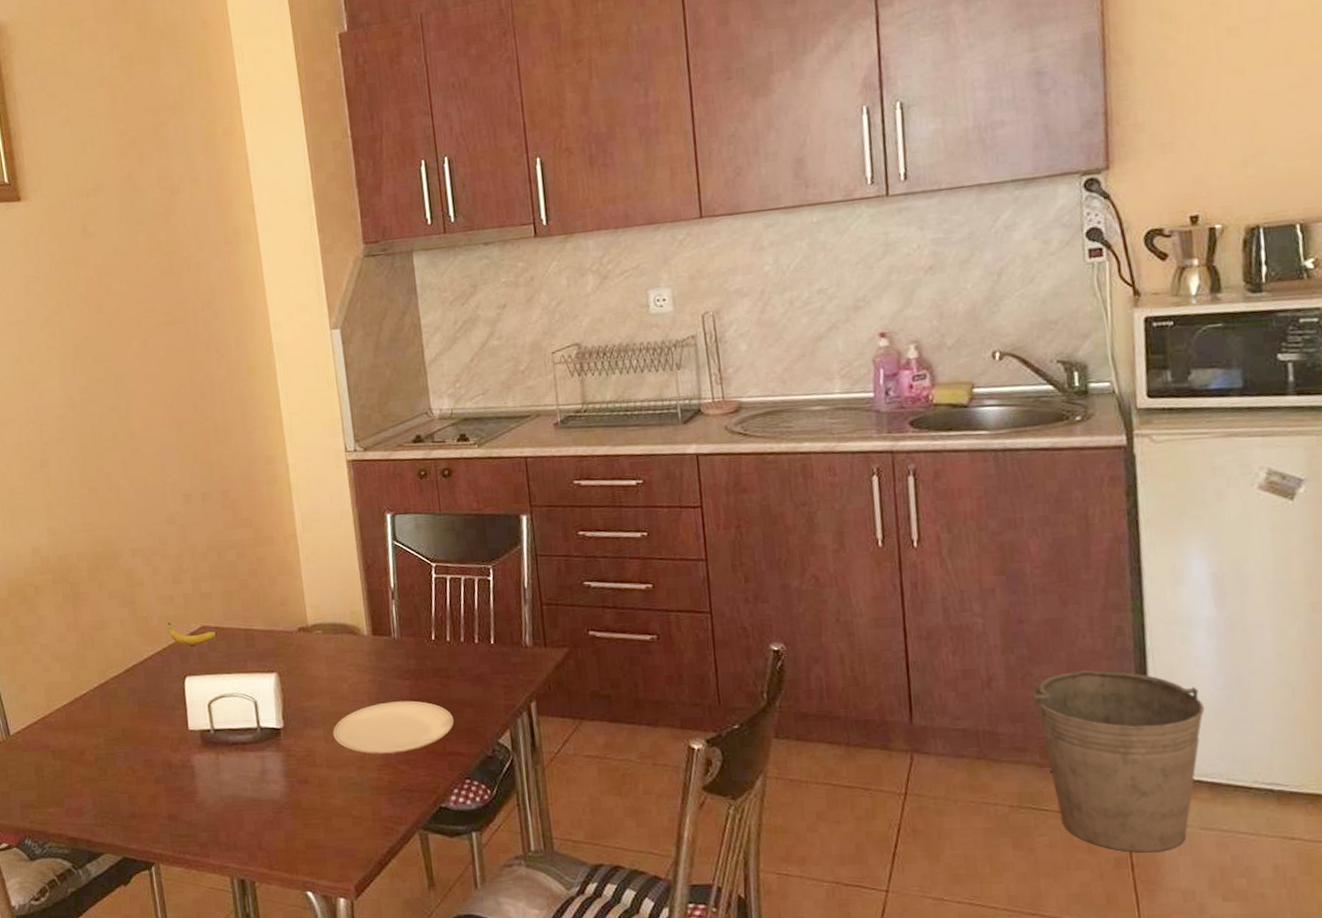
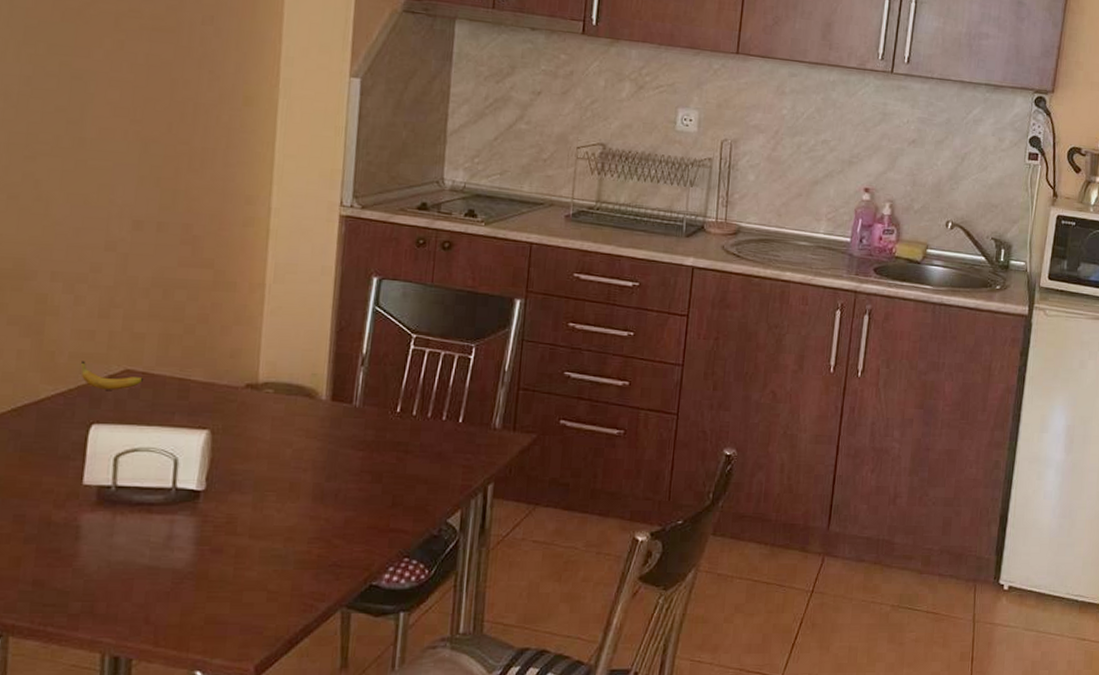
plate: present [333,700,454,754] -> none [263,472,404,526]
bucket: present [1033,669,1205,853] -> none [926,494,1044,648]

